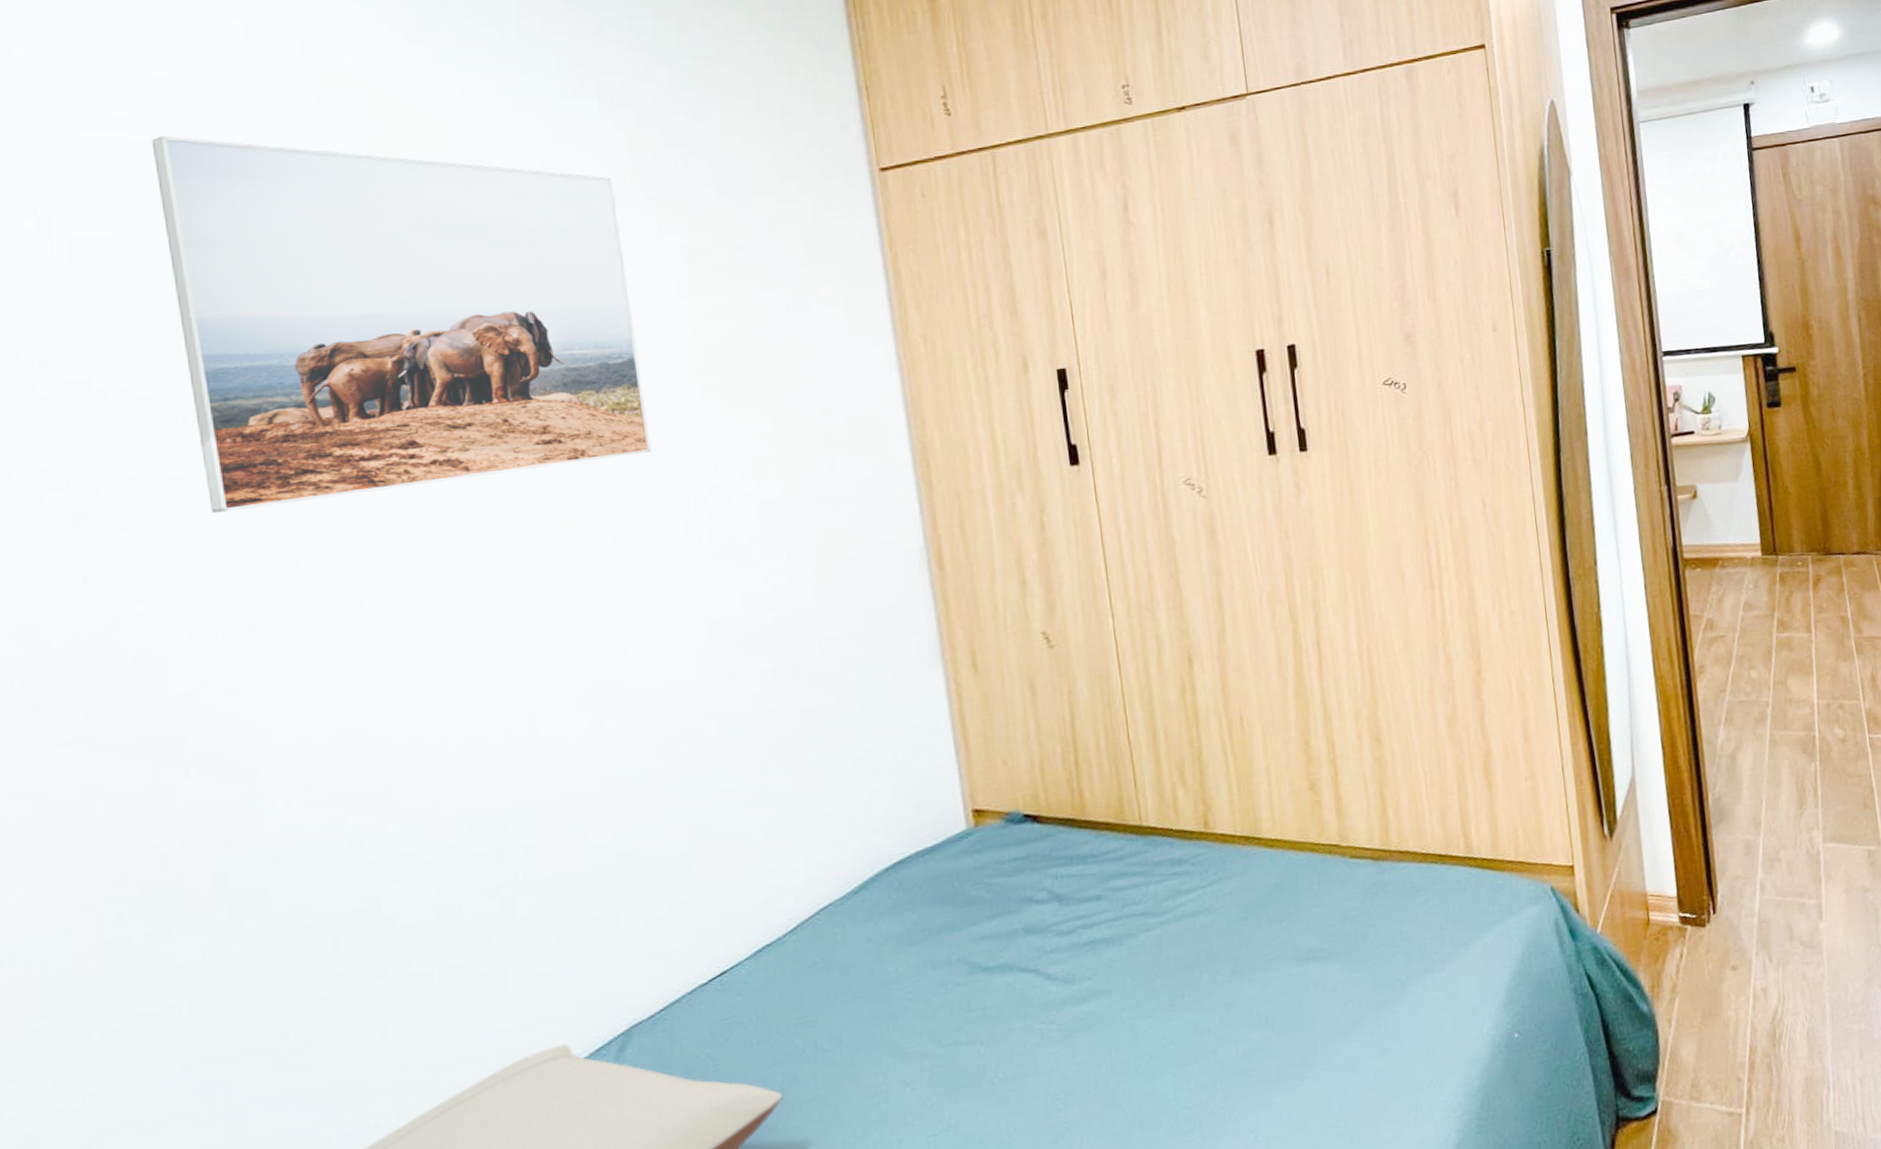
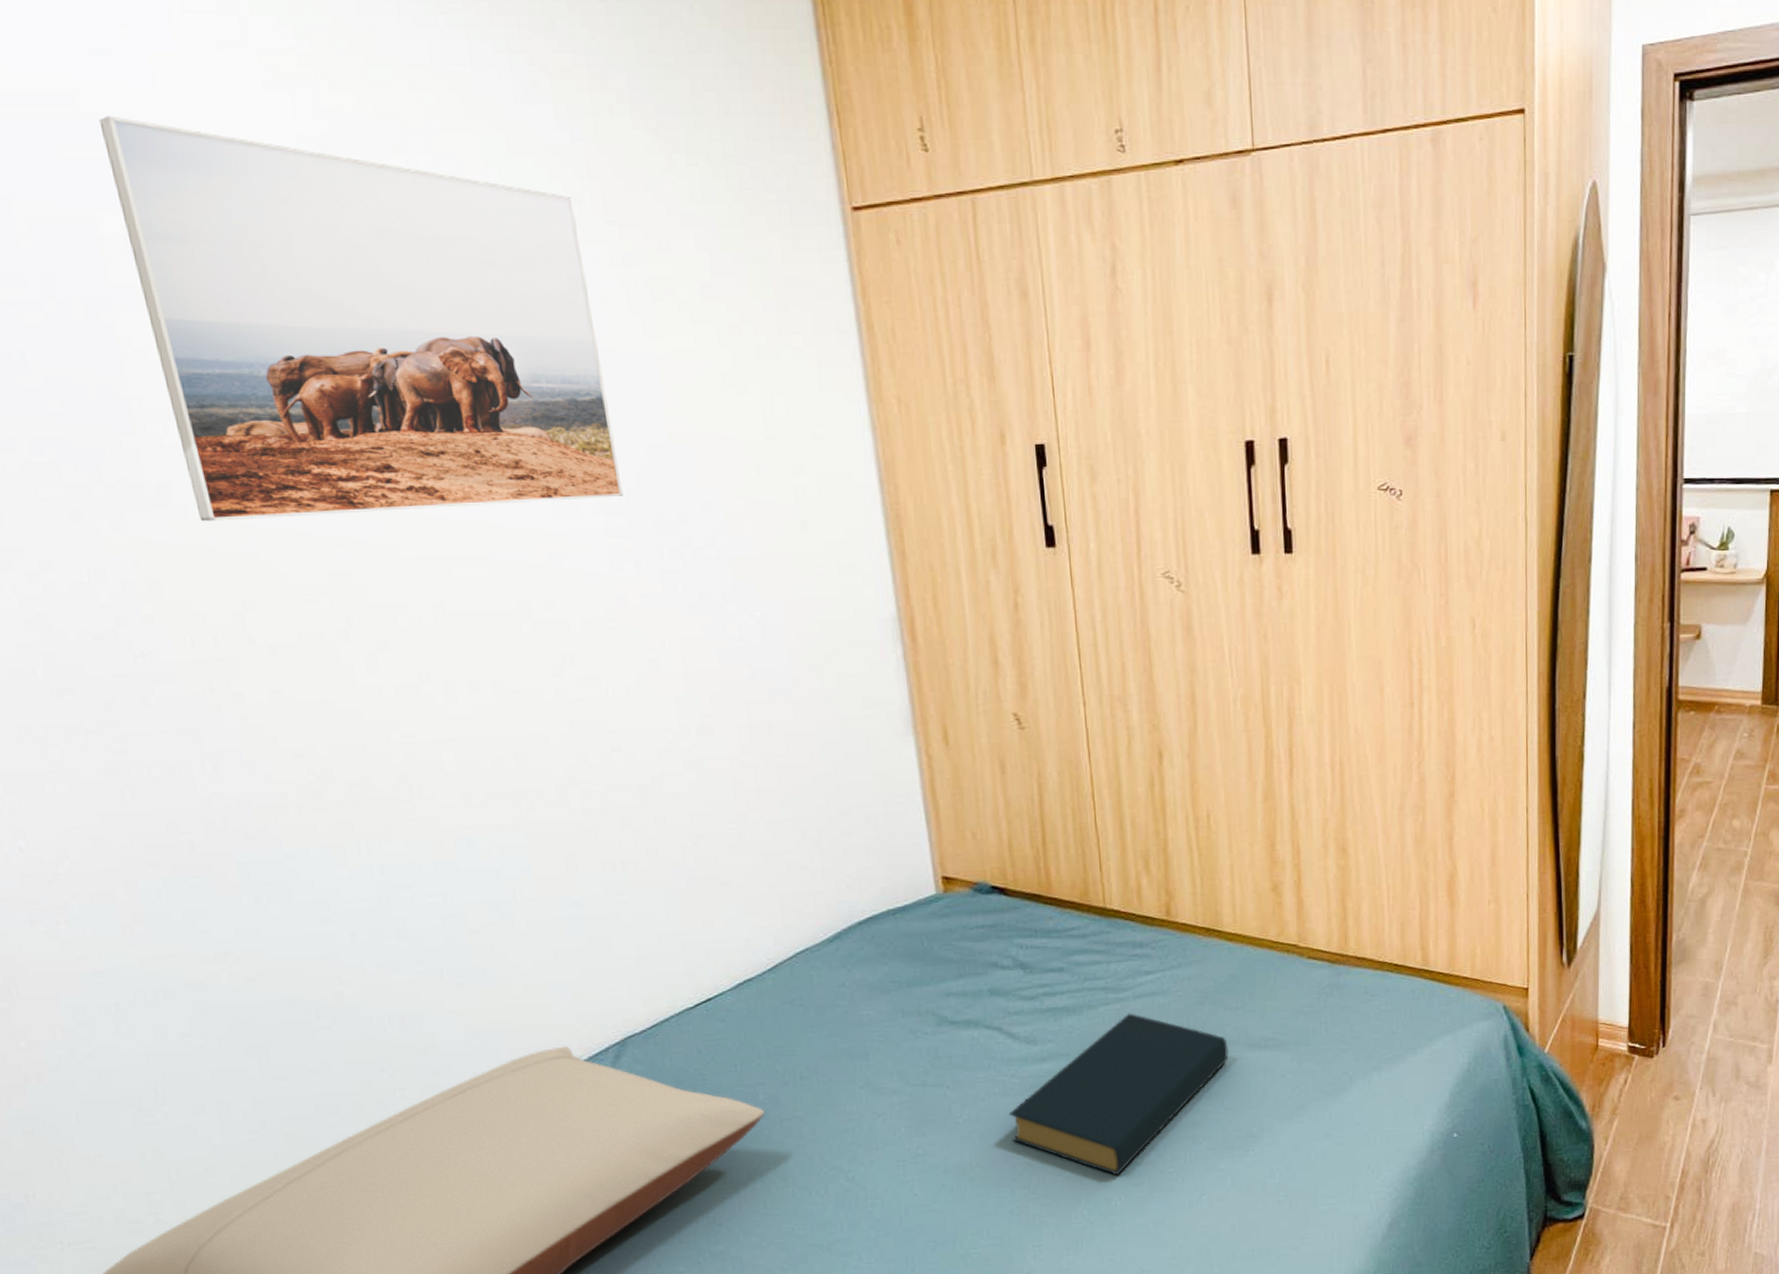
hardback book: none [1047,937,1276,1125] -> present [1008,1013,1228,1176]

